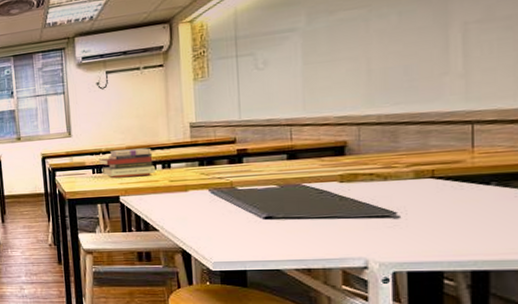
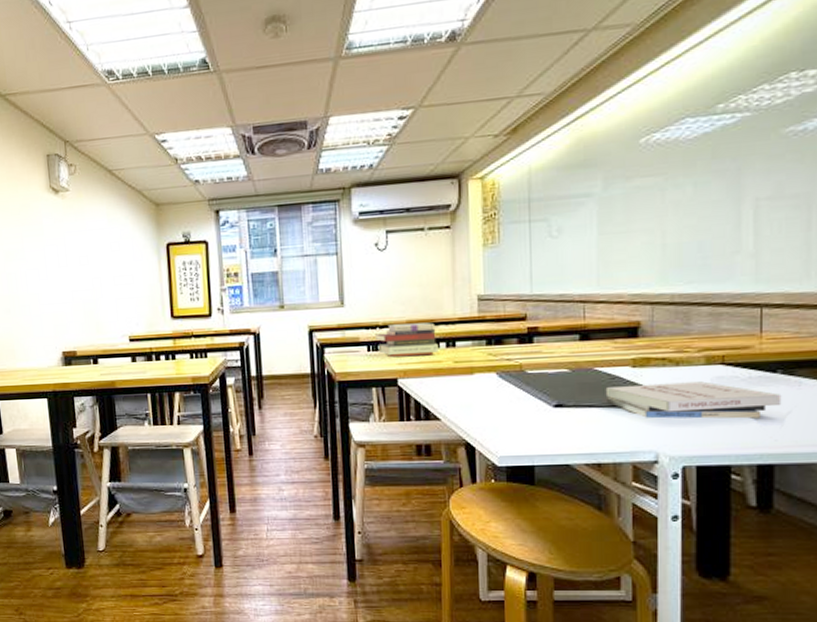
books: none [313,194,497,229] -> present [605,381,782,419]

